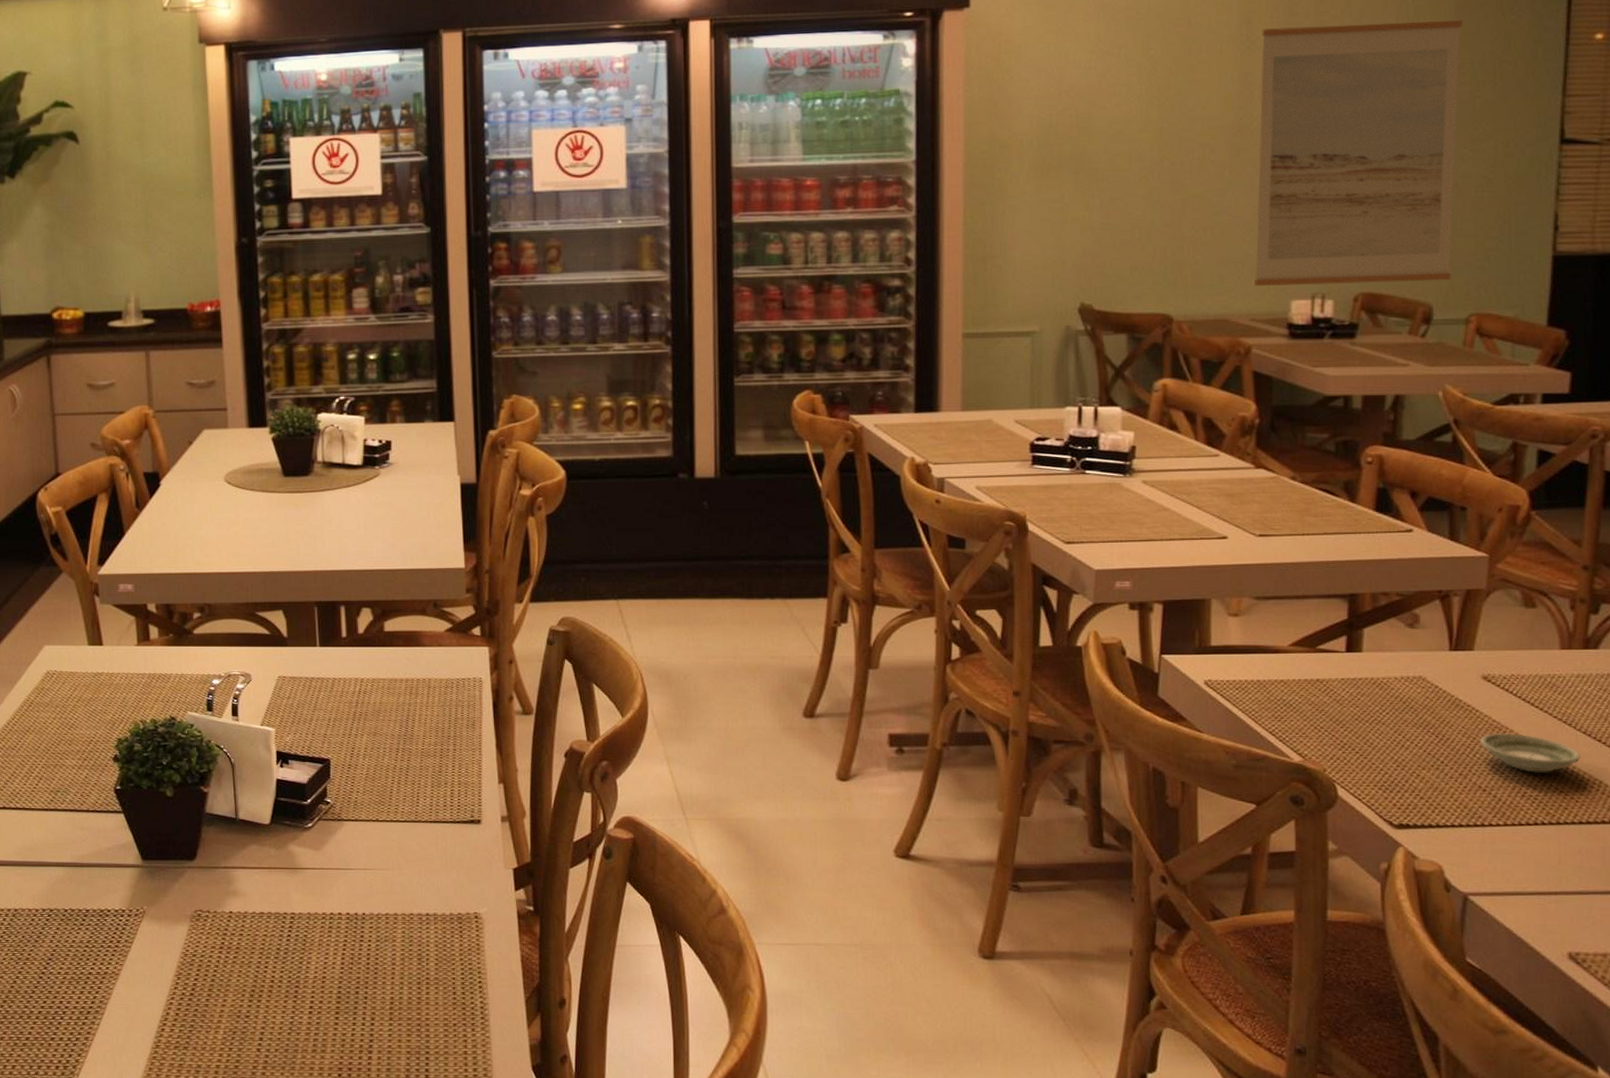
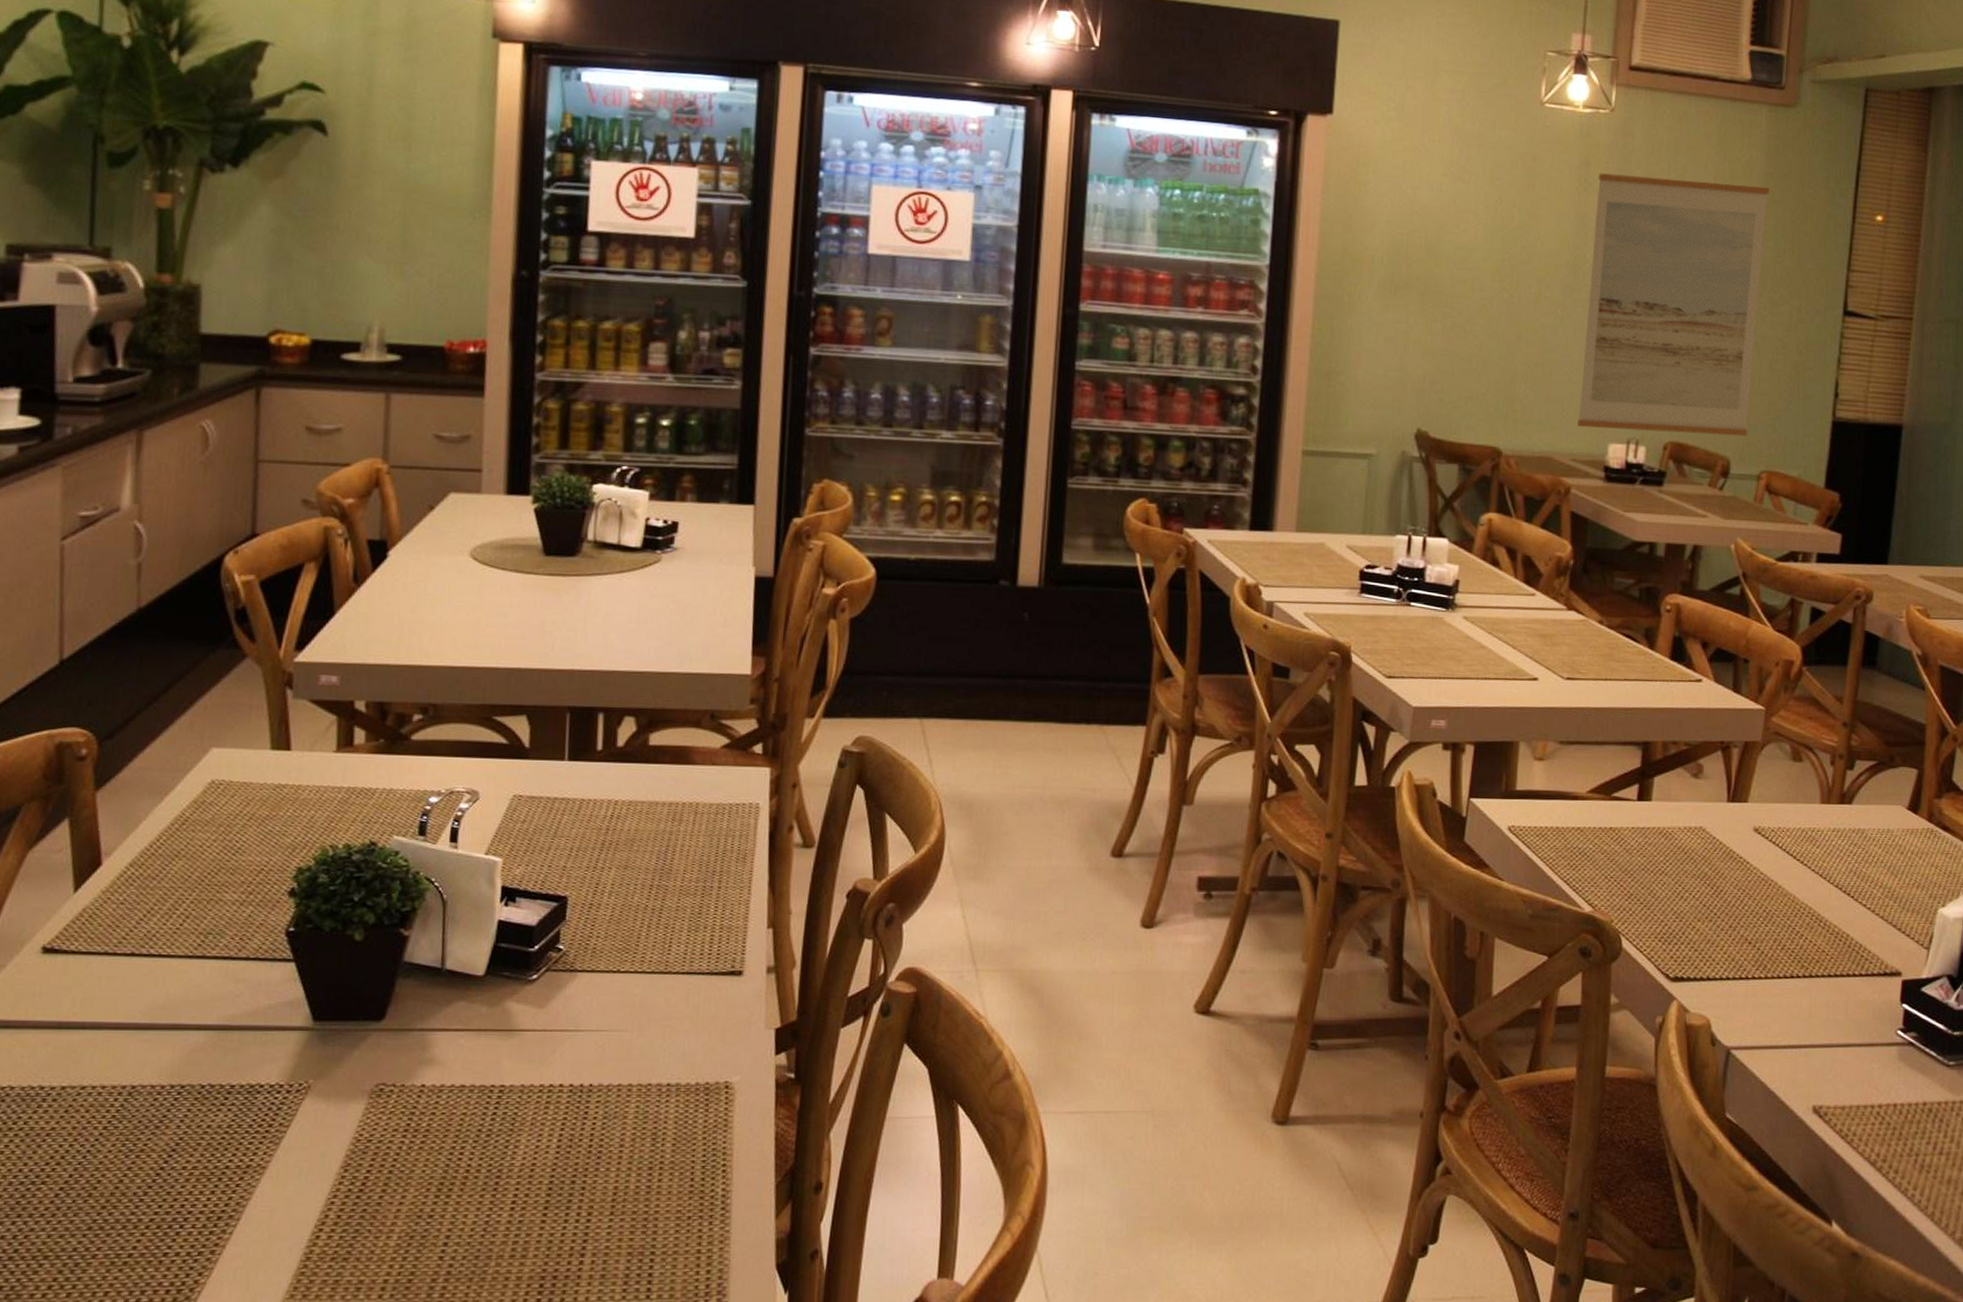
saucer: present [1479,732,1580,773] -> none [1747,884,1832,926]

